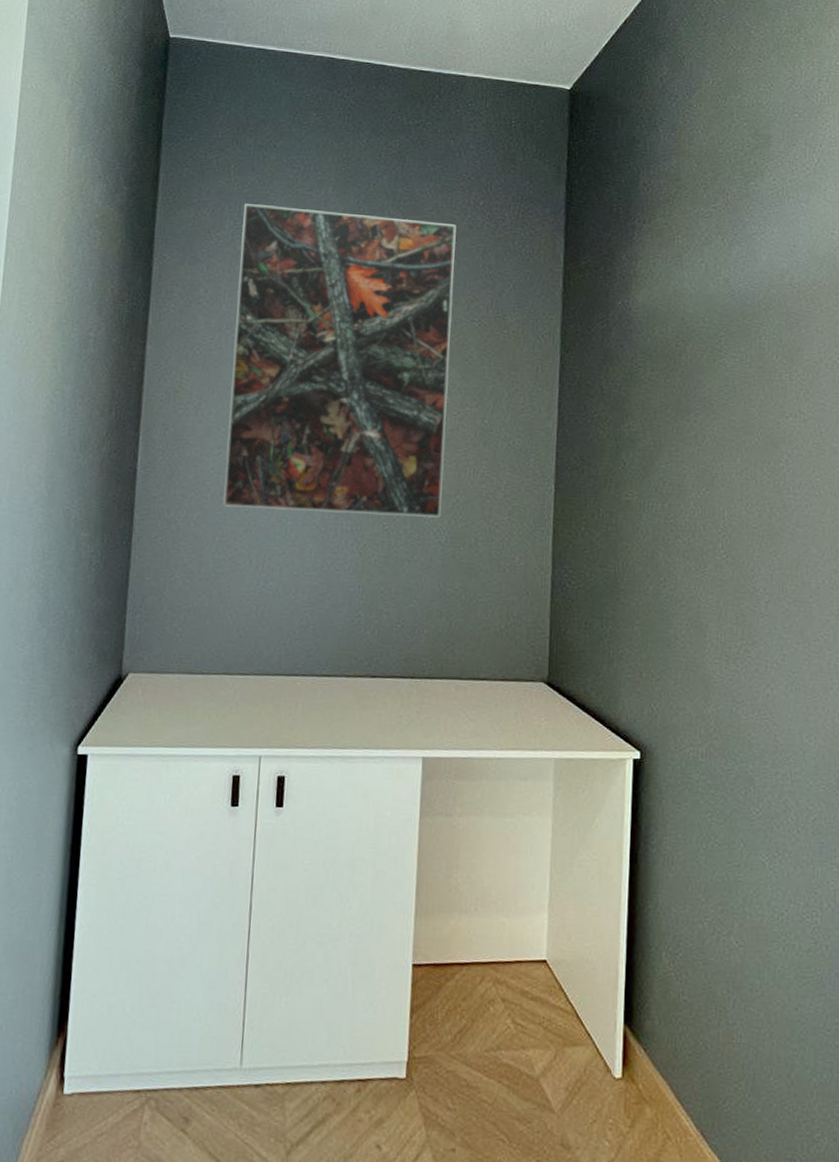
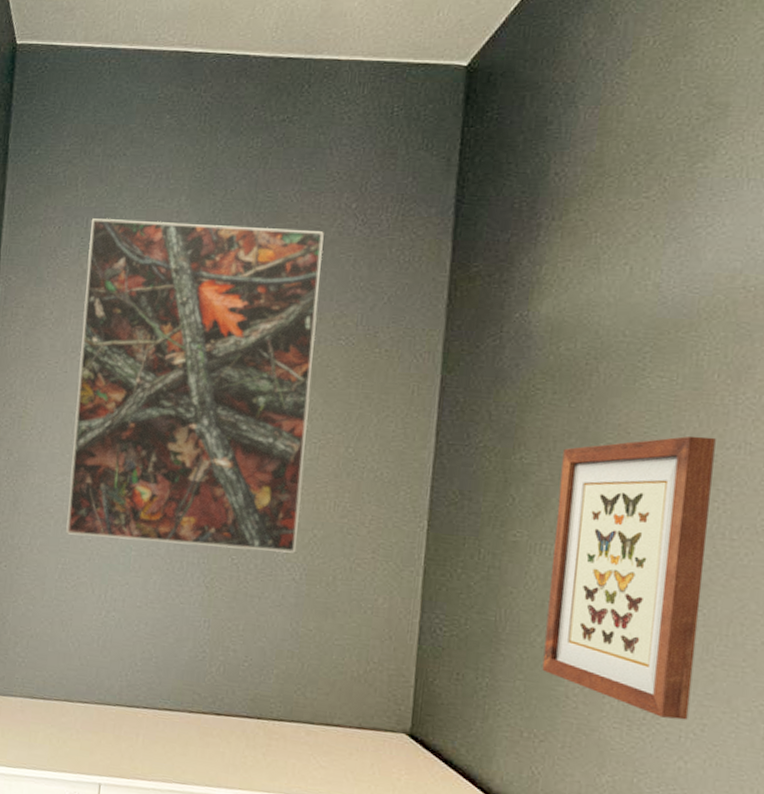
wall art: none [655,406,778,652] -> present [542,435,716,721]

